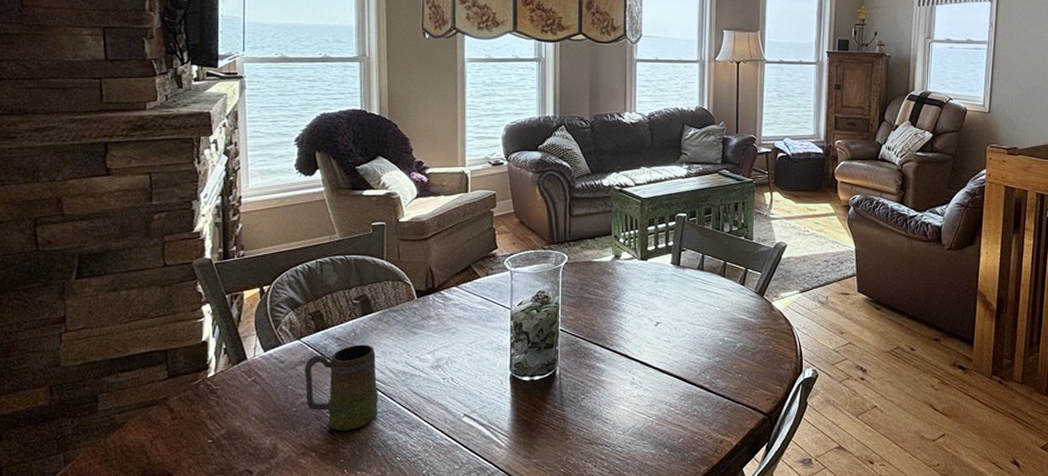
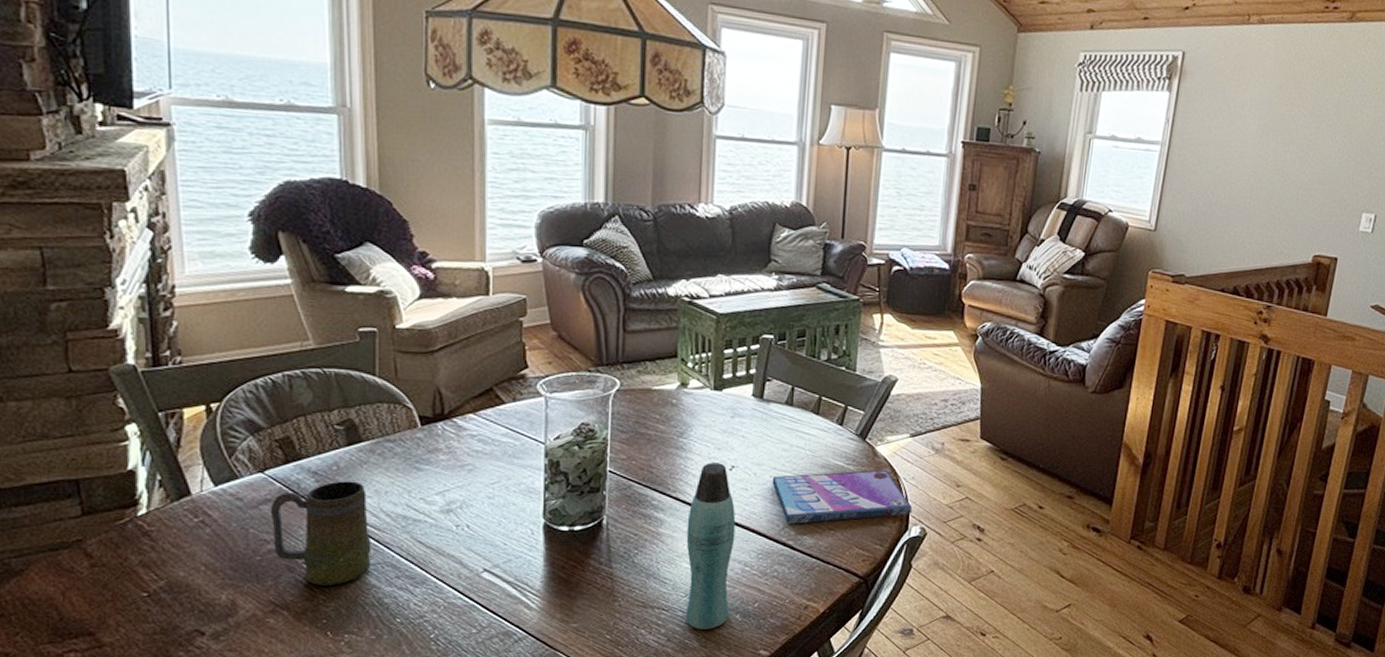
bottle: none [622,320,662,462] -> present [685,462,736,629]
video game case: none [689,321,804,369] -> present [772,469,912,524]

